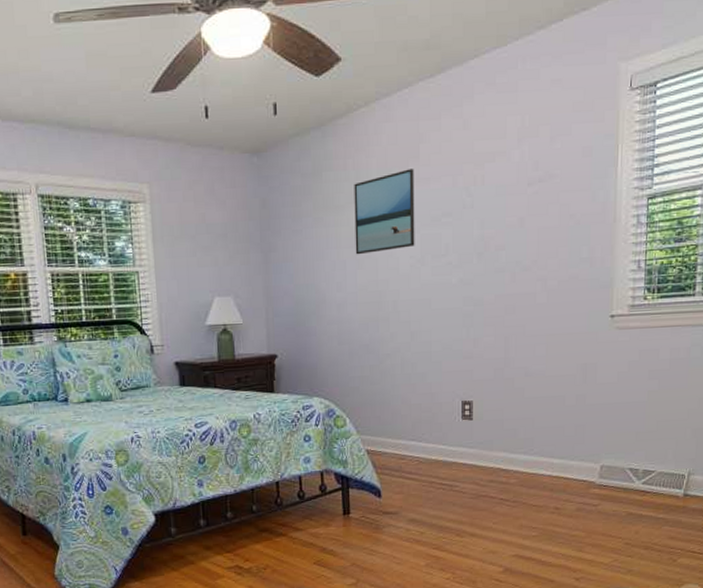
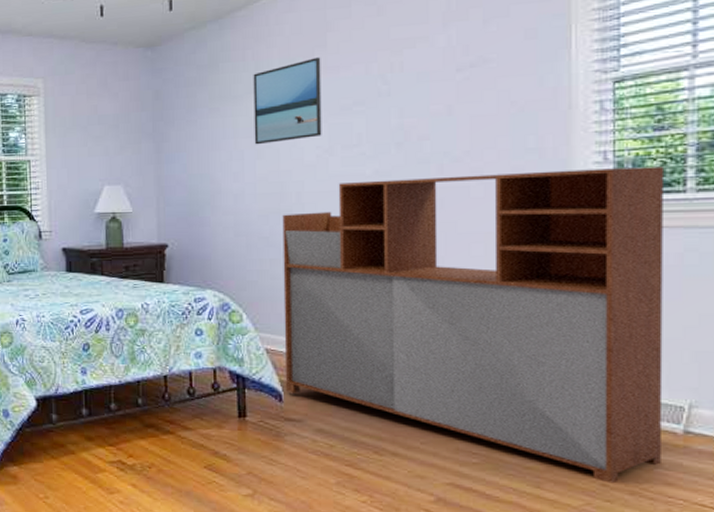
storage cabinet: none [380,273,680,542] -> present [282,166,663,484]

